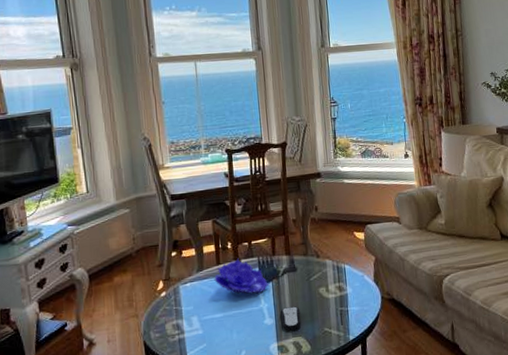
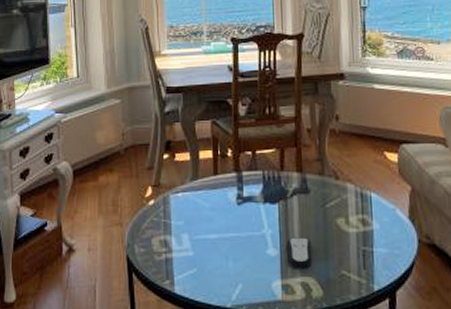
decorative bowl: present [214,258,270,294] -> none [210,169,275,214]

